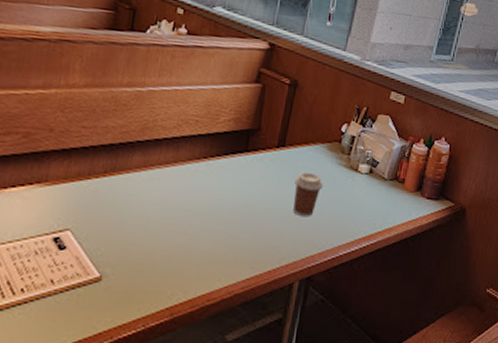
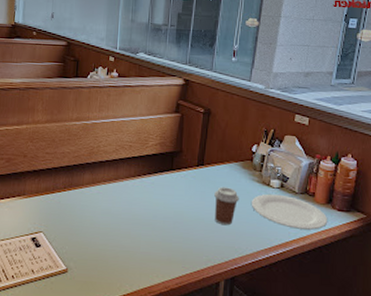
plate: none [335,180,416,220] -> present [251,193,328,230]

